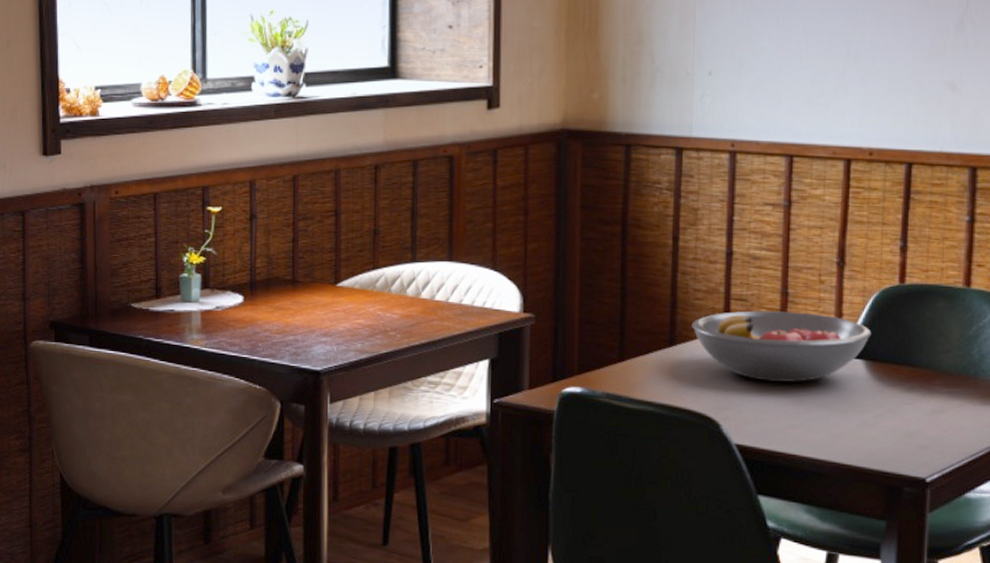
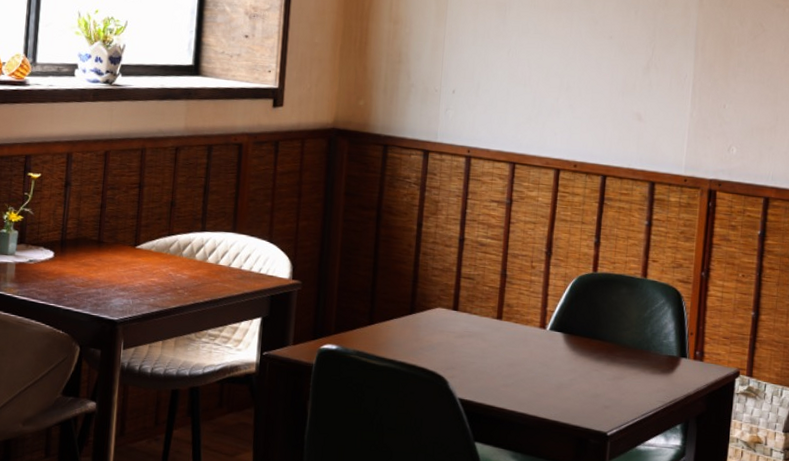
fruit bowl: present [691,310,872,382] -> none [429,287,570,349]

